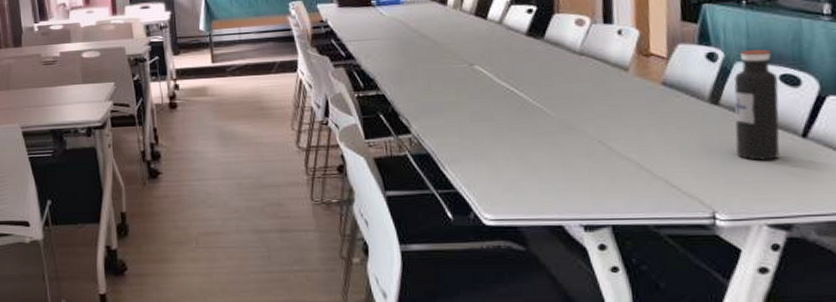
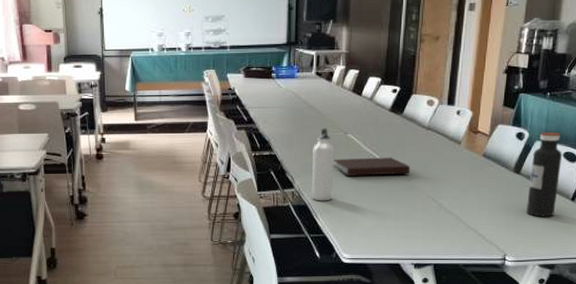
water bottle: none [430,59,463,149] -> present [311,127,335,201]
notebook: none [459,91,562,117] -> present [333,157,410,176]

